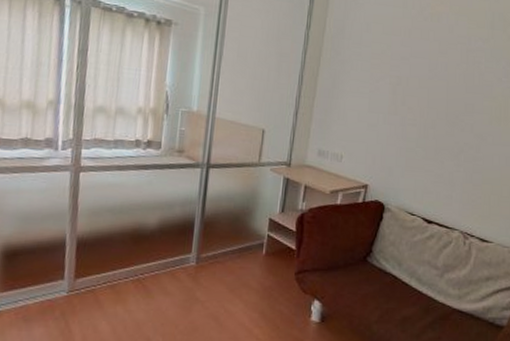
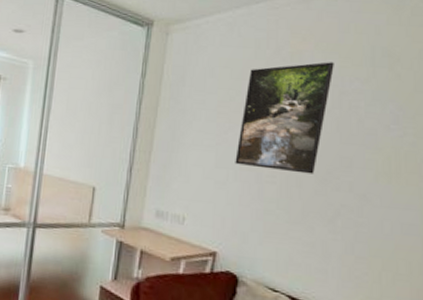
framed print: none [384,23,464,118] -> present [235,62,334,174]

